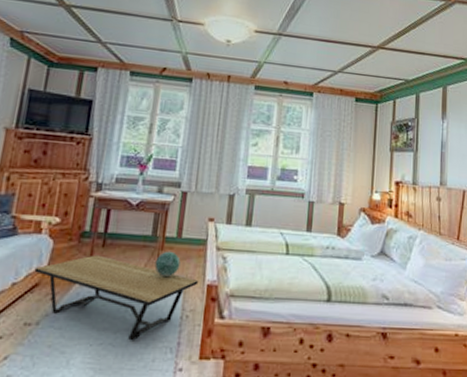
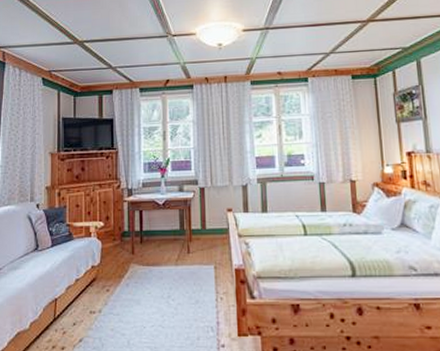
coffee table: present [34,255,199,341] -> none [90,251,227,323]
decorative sphere: present [154,251,181,278] -> none [186,241,208,266]

